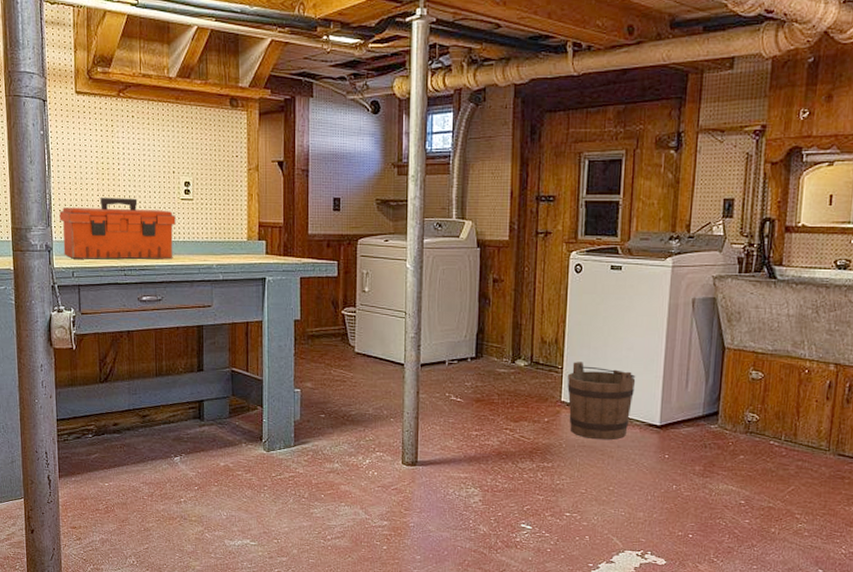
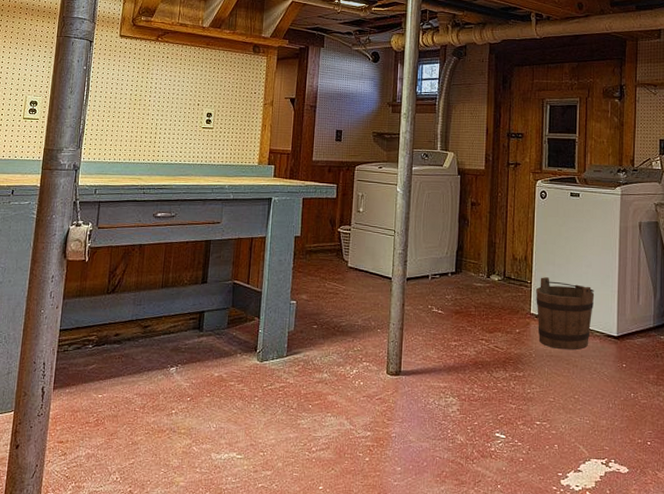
toolbox: present [59,198,176,260] -> none [89,124,196,180]

